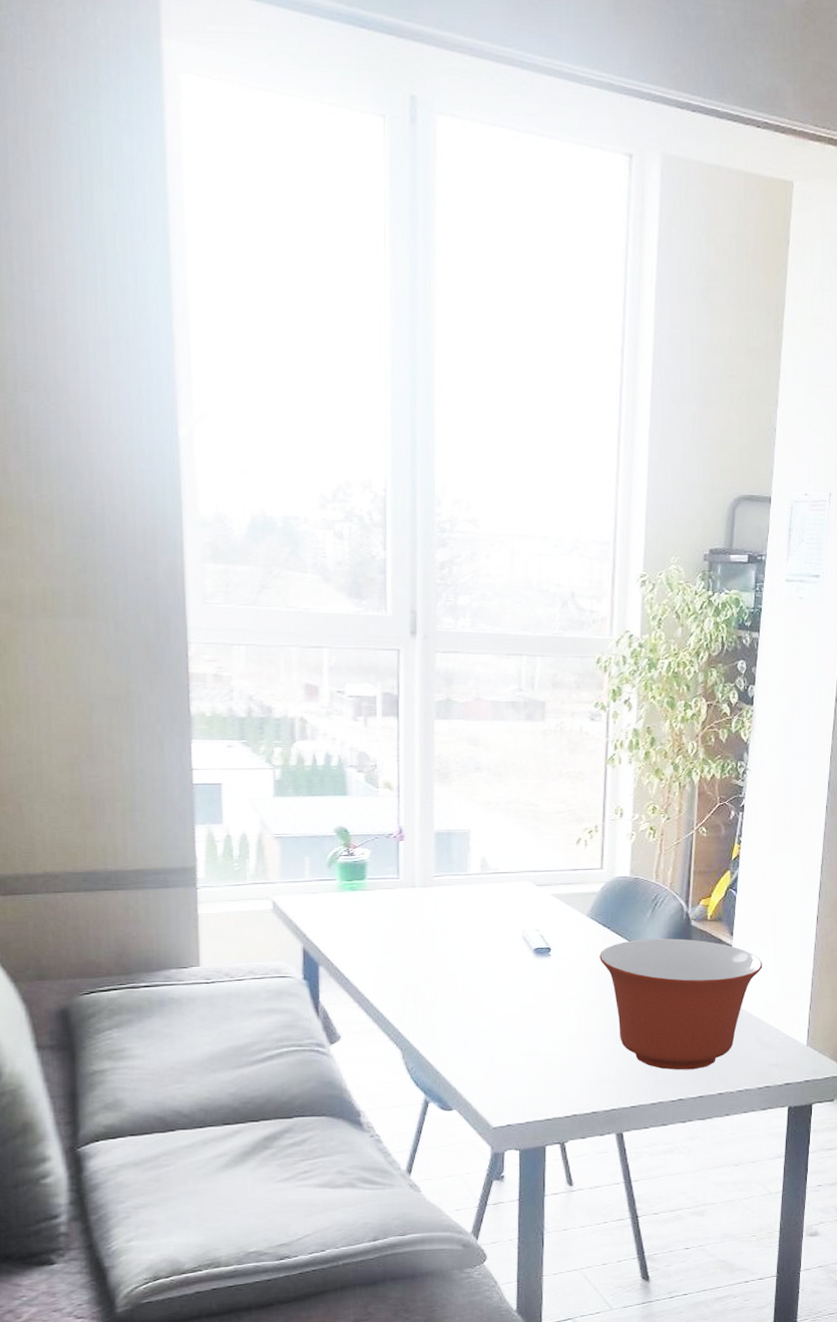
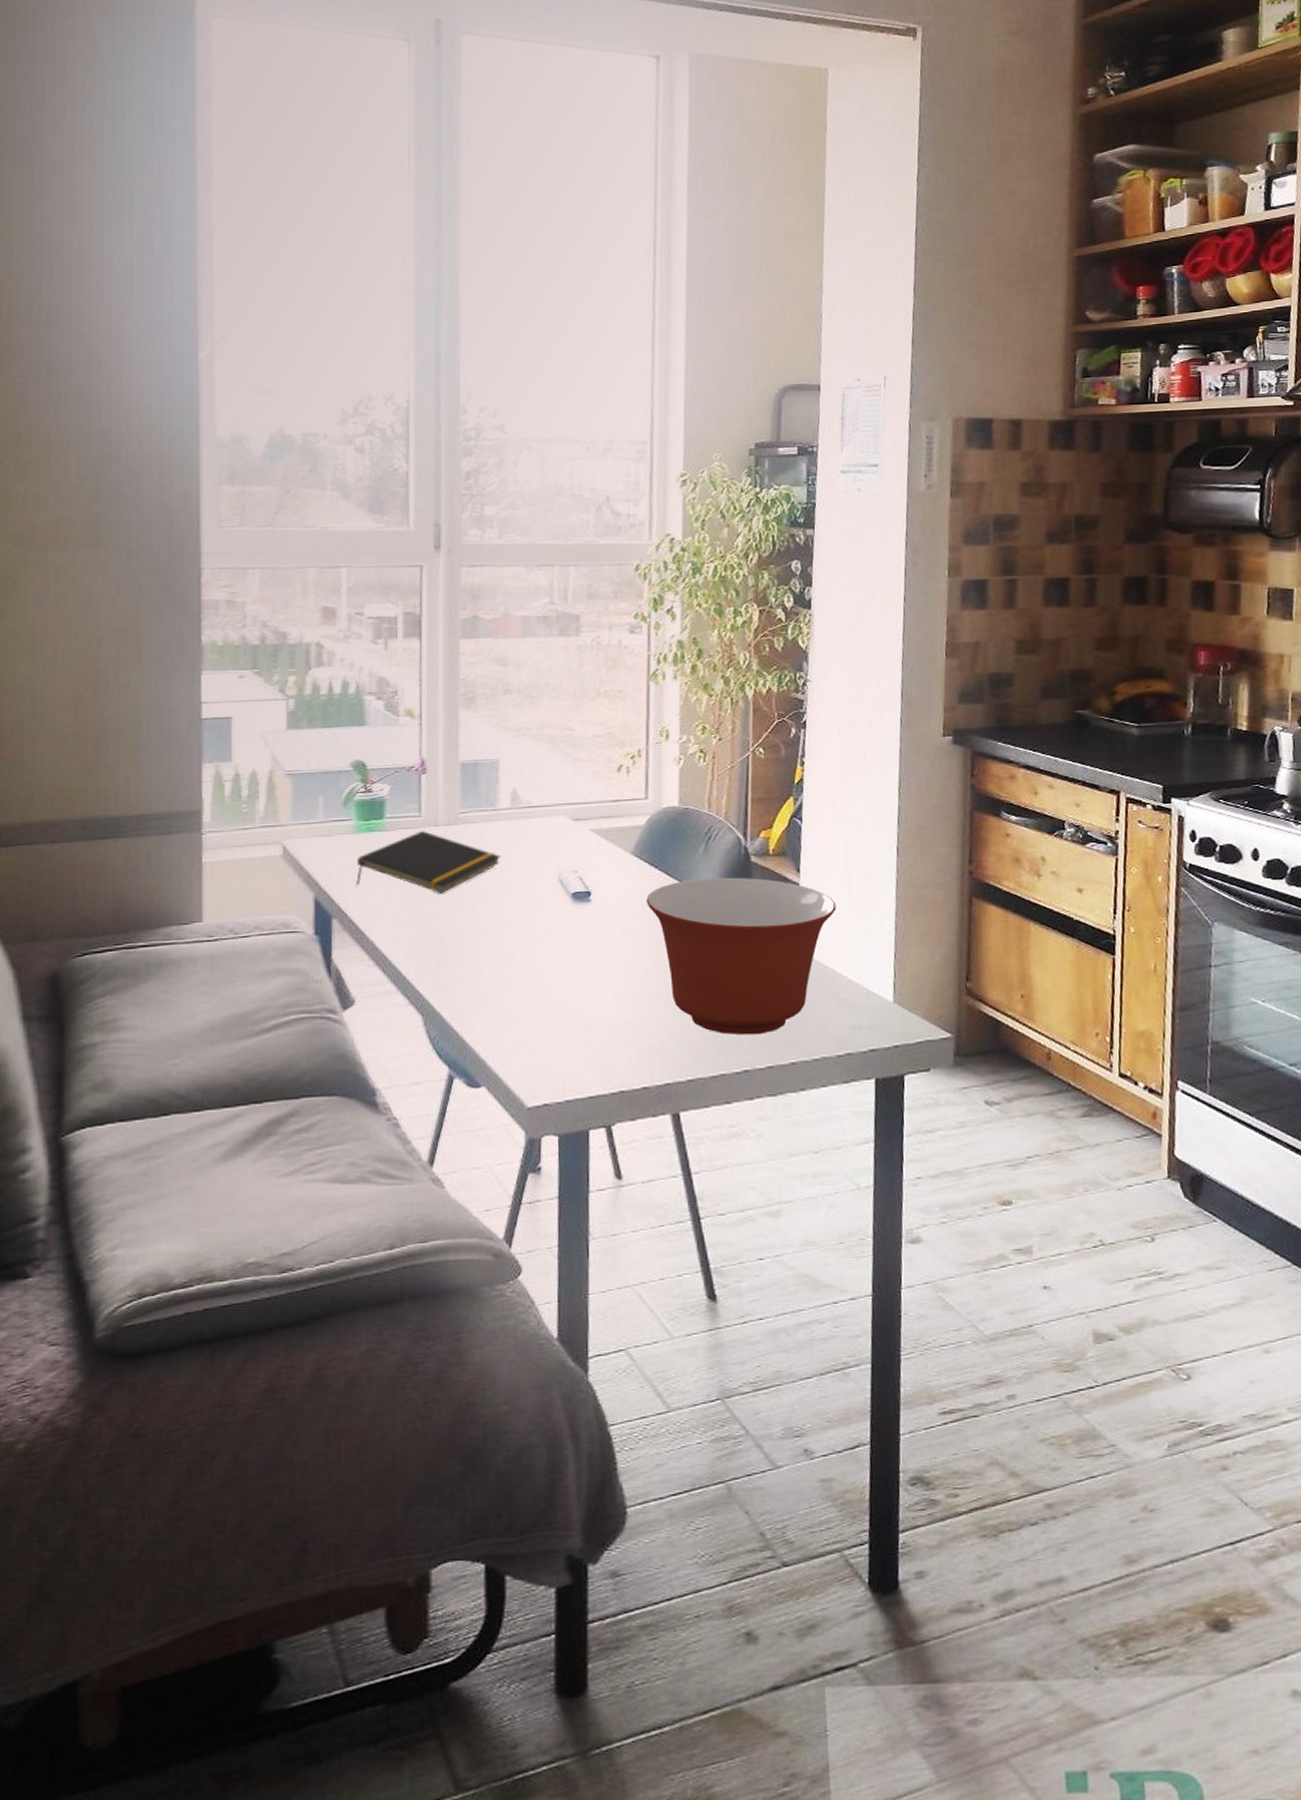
notepad: none [341,891,472,946] -> present [356,831,501,893]

